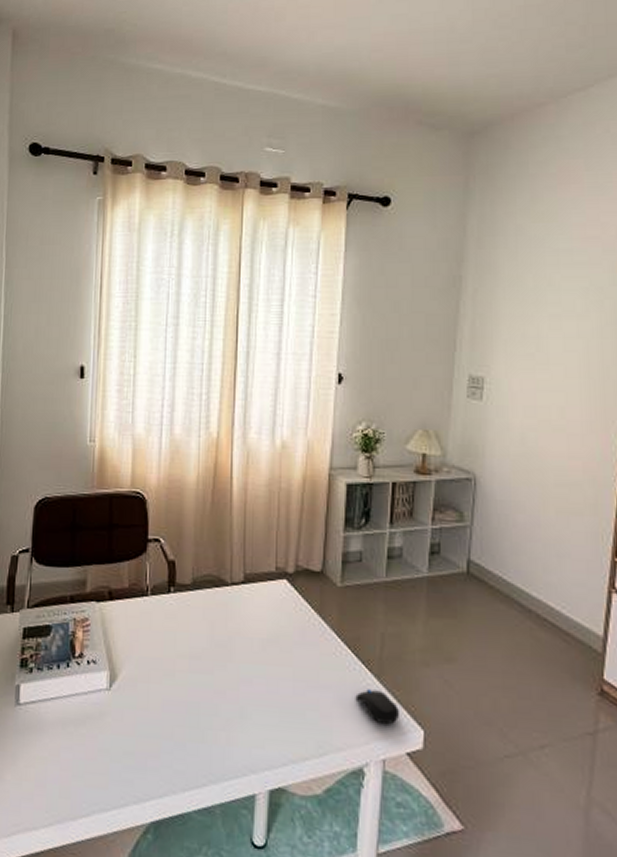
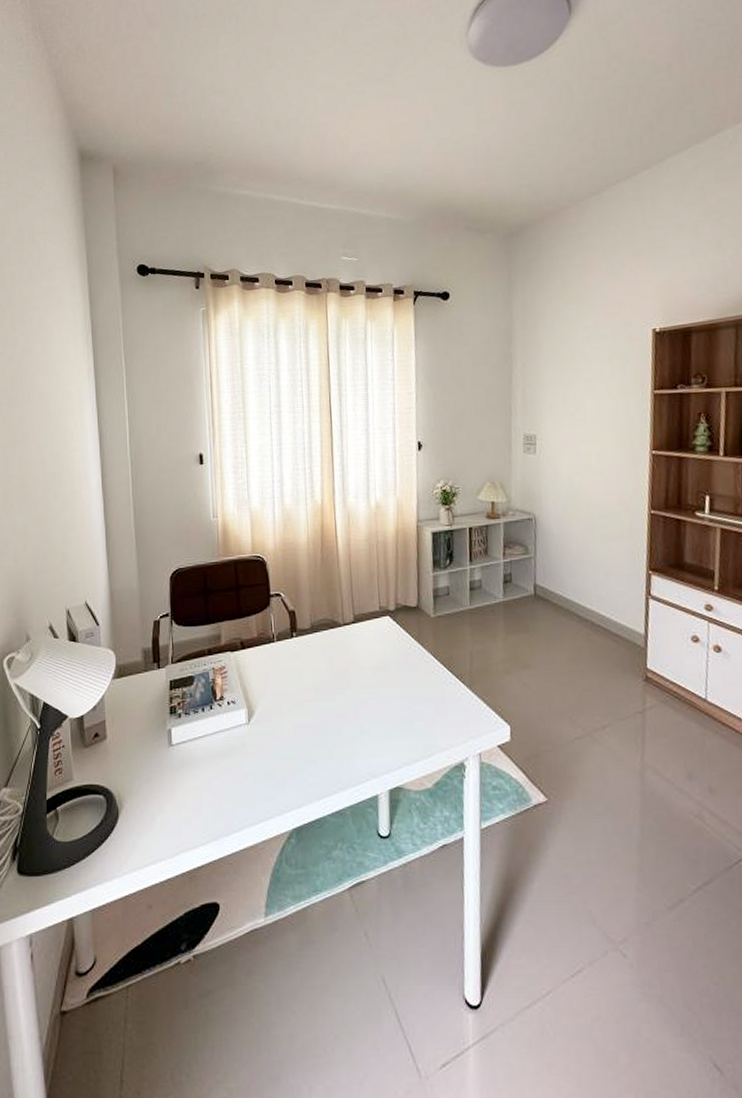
computer mouse: present [355,689,401,725] -> none [453,698,490,725]

